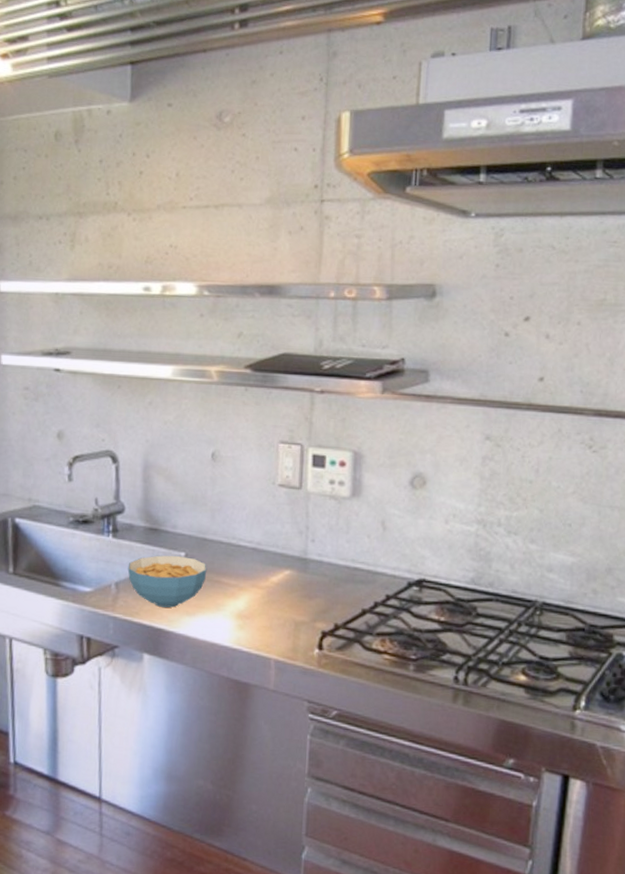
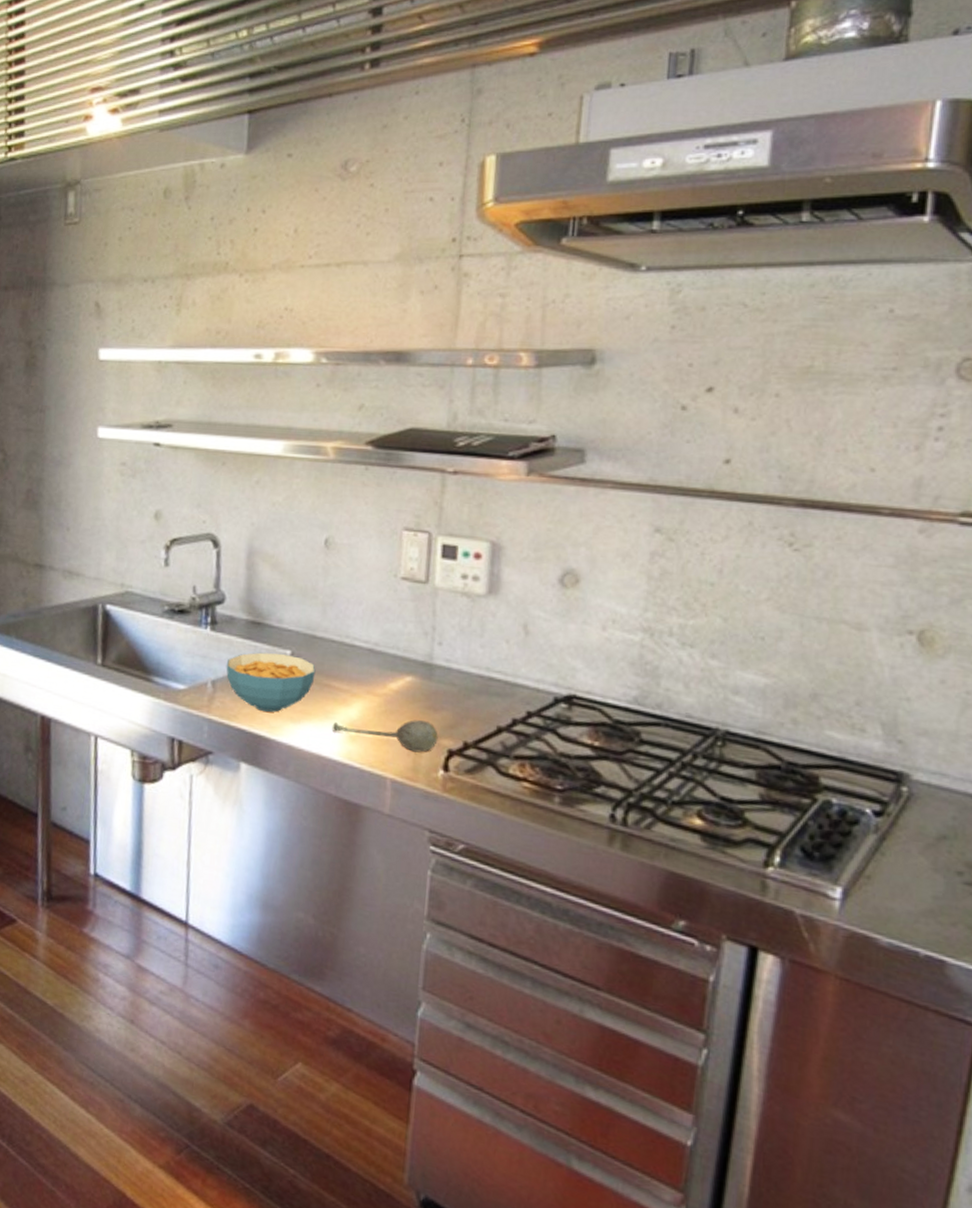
soupspoon: none [222,607,313,635] -> present [332,719,438,753]

